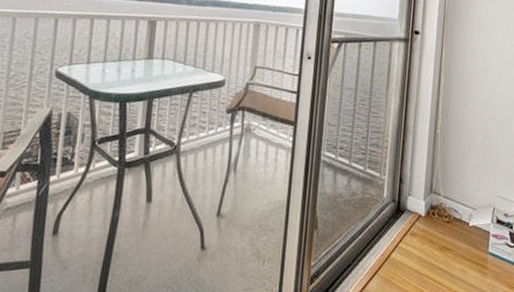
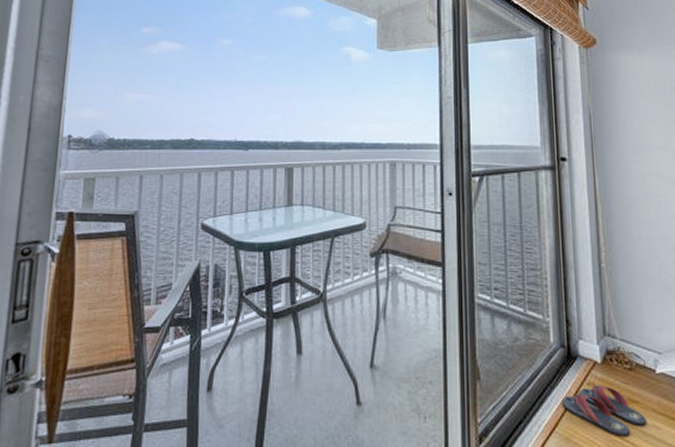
flip-flop: none [387,235,456,278] -> present [562,385,647,436]

